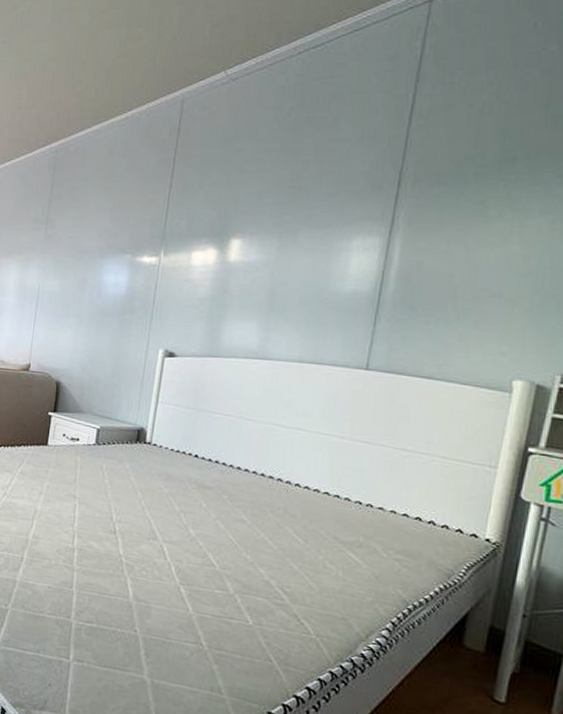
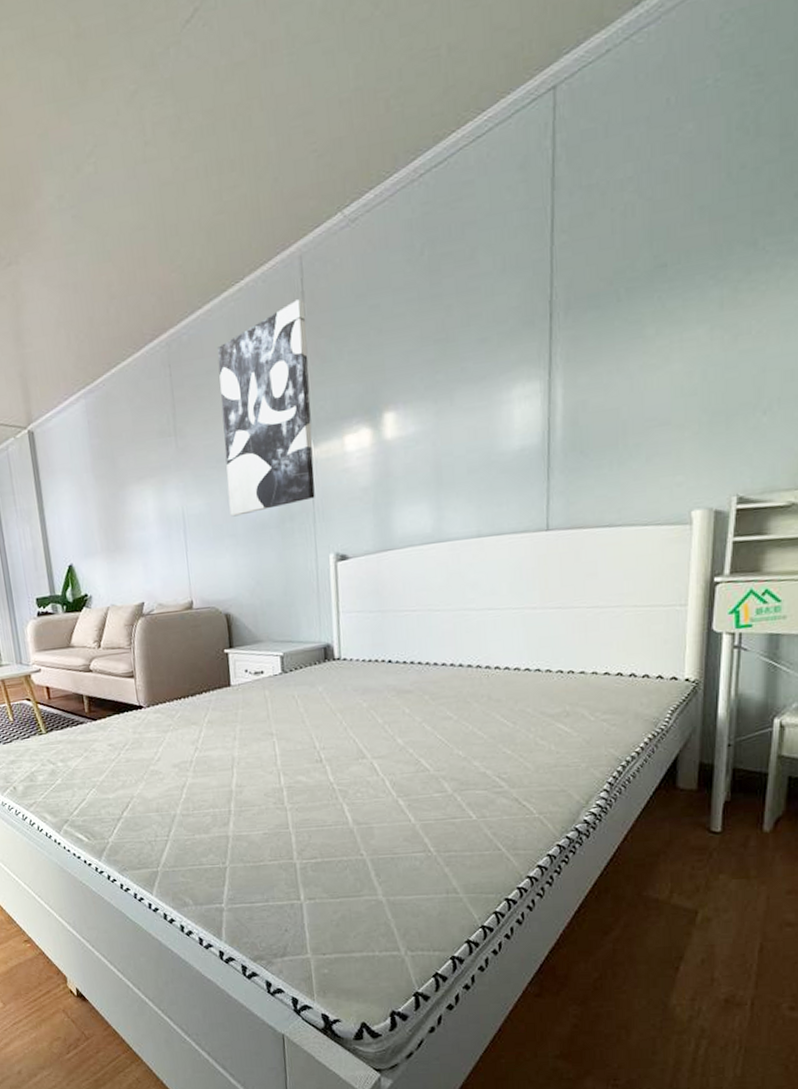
wall art: none [79,134,179,301] -> present [217,299,315,517]

